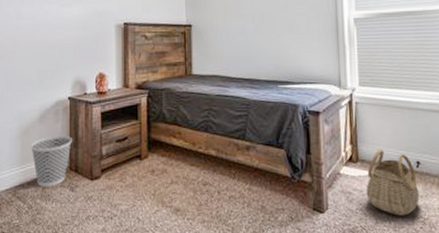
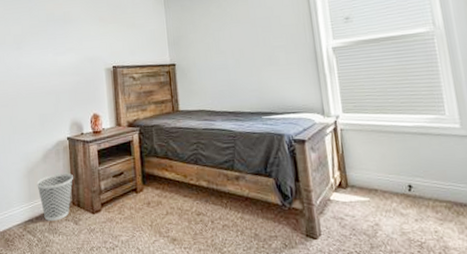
basket: present [366,148,420,216] -> none [358,173,415,240]

